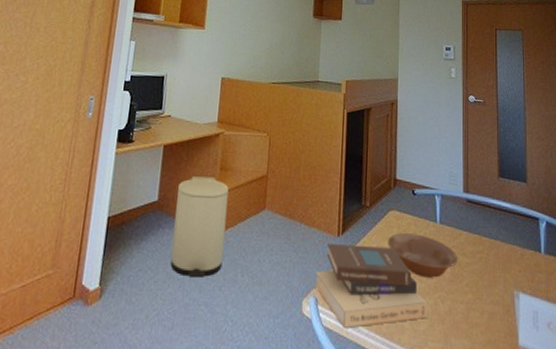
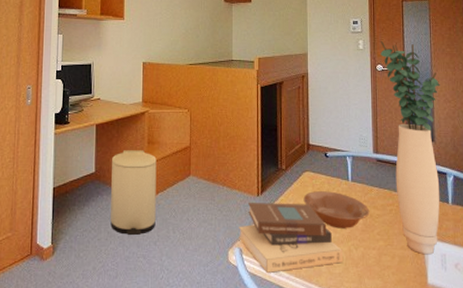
vase: none [473,70,533,312] -> present [380,41,440,255]

